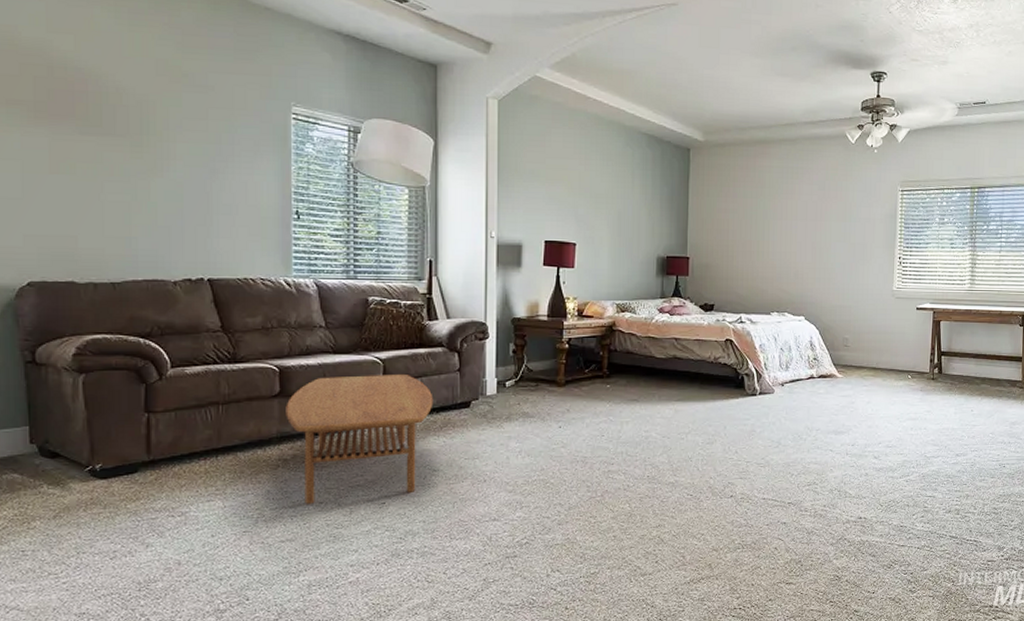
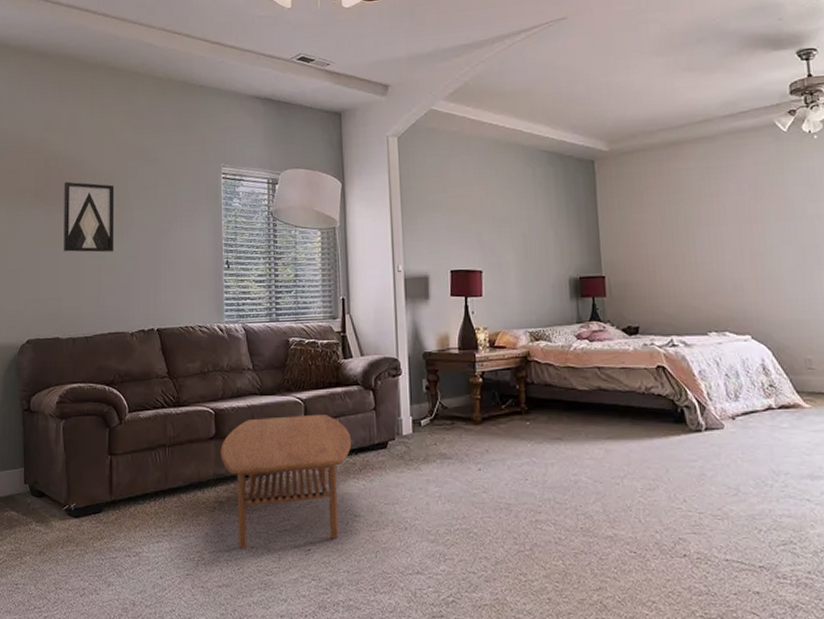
wall art: none [77,98,150,188] -> present [64,181,115,253]

